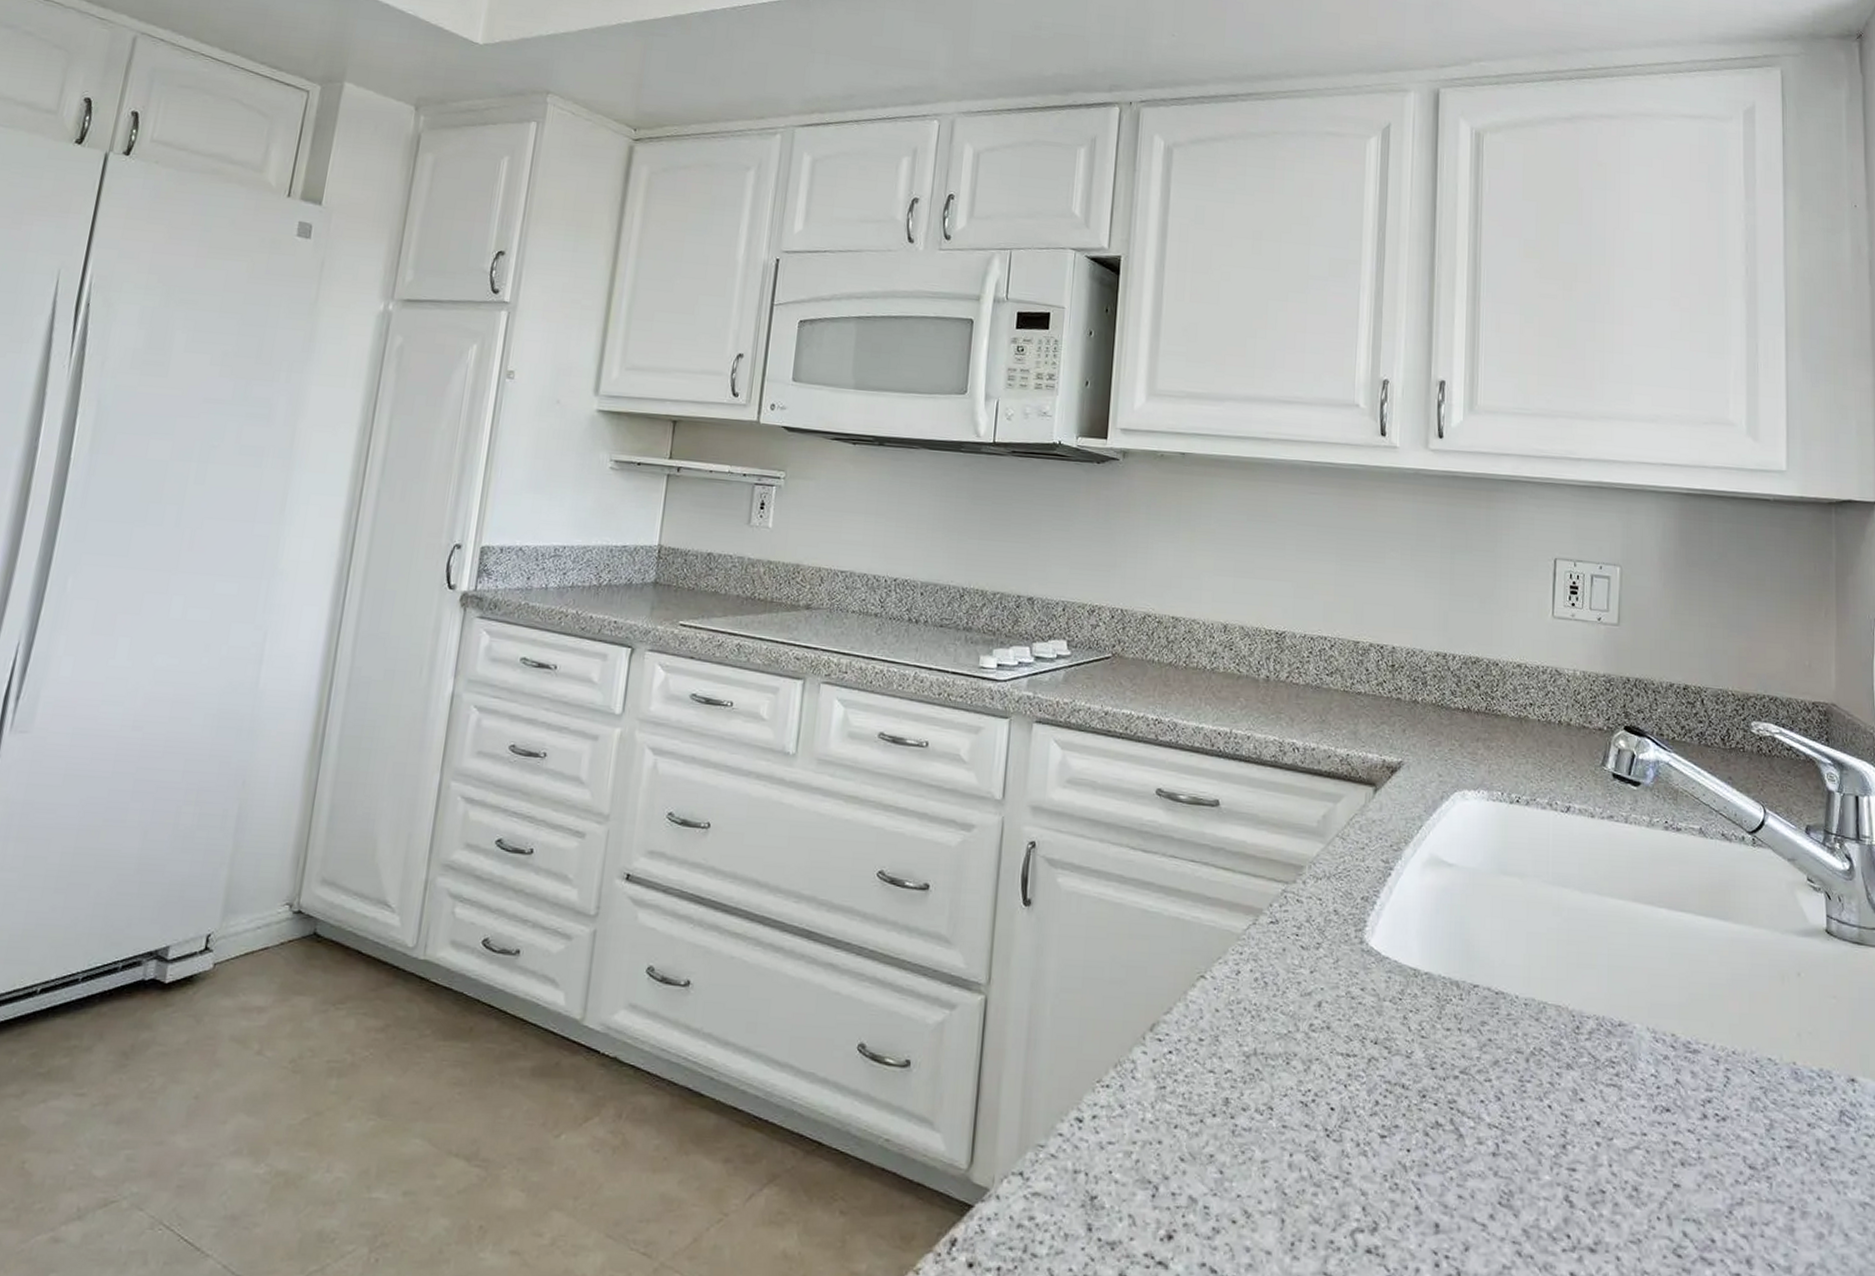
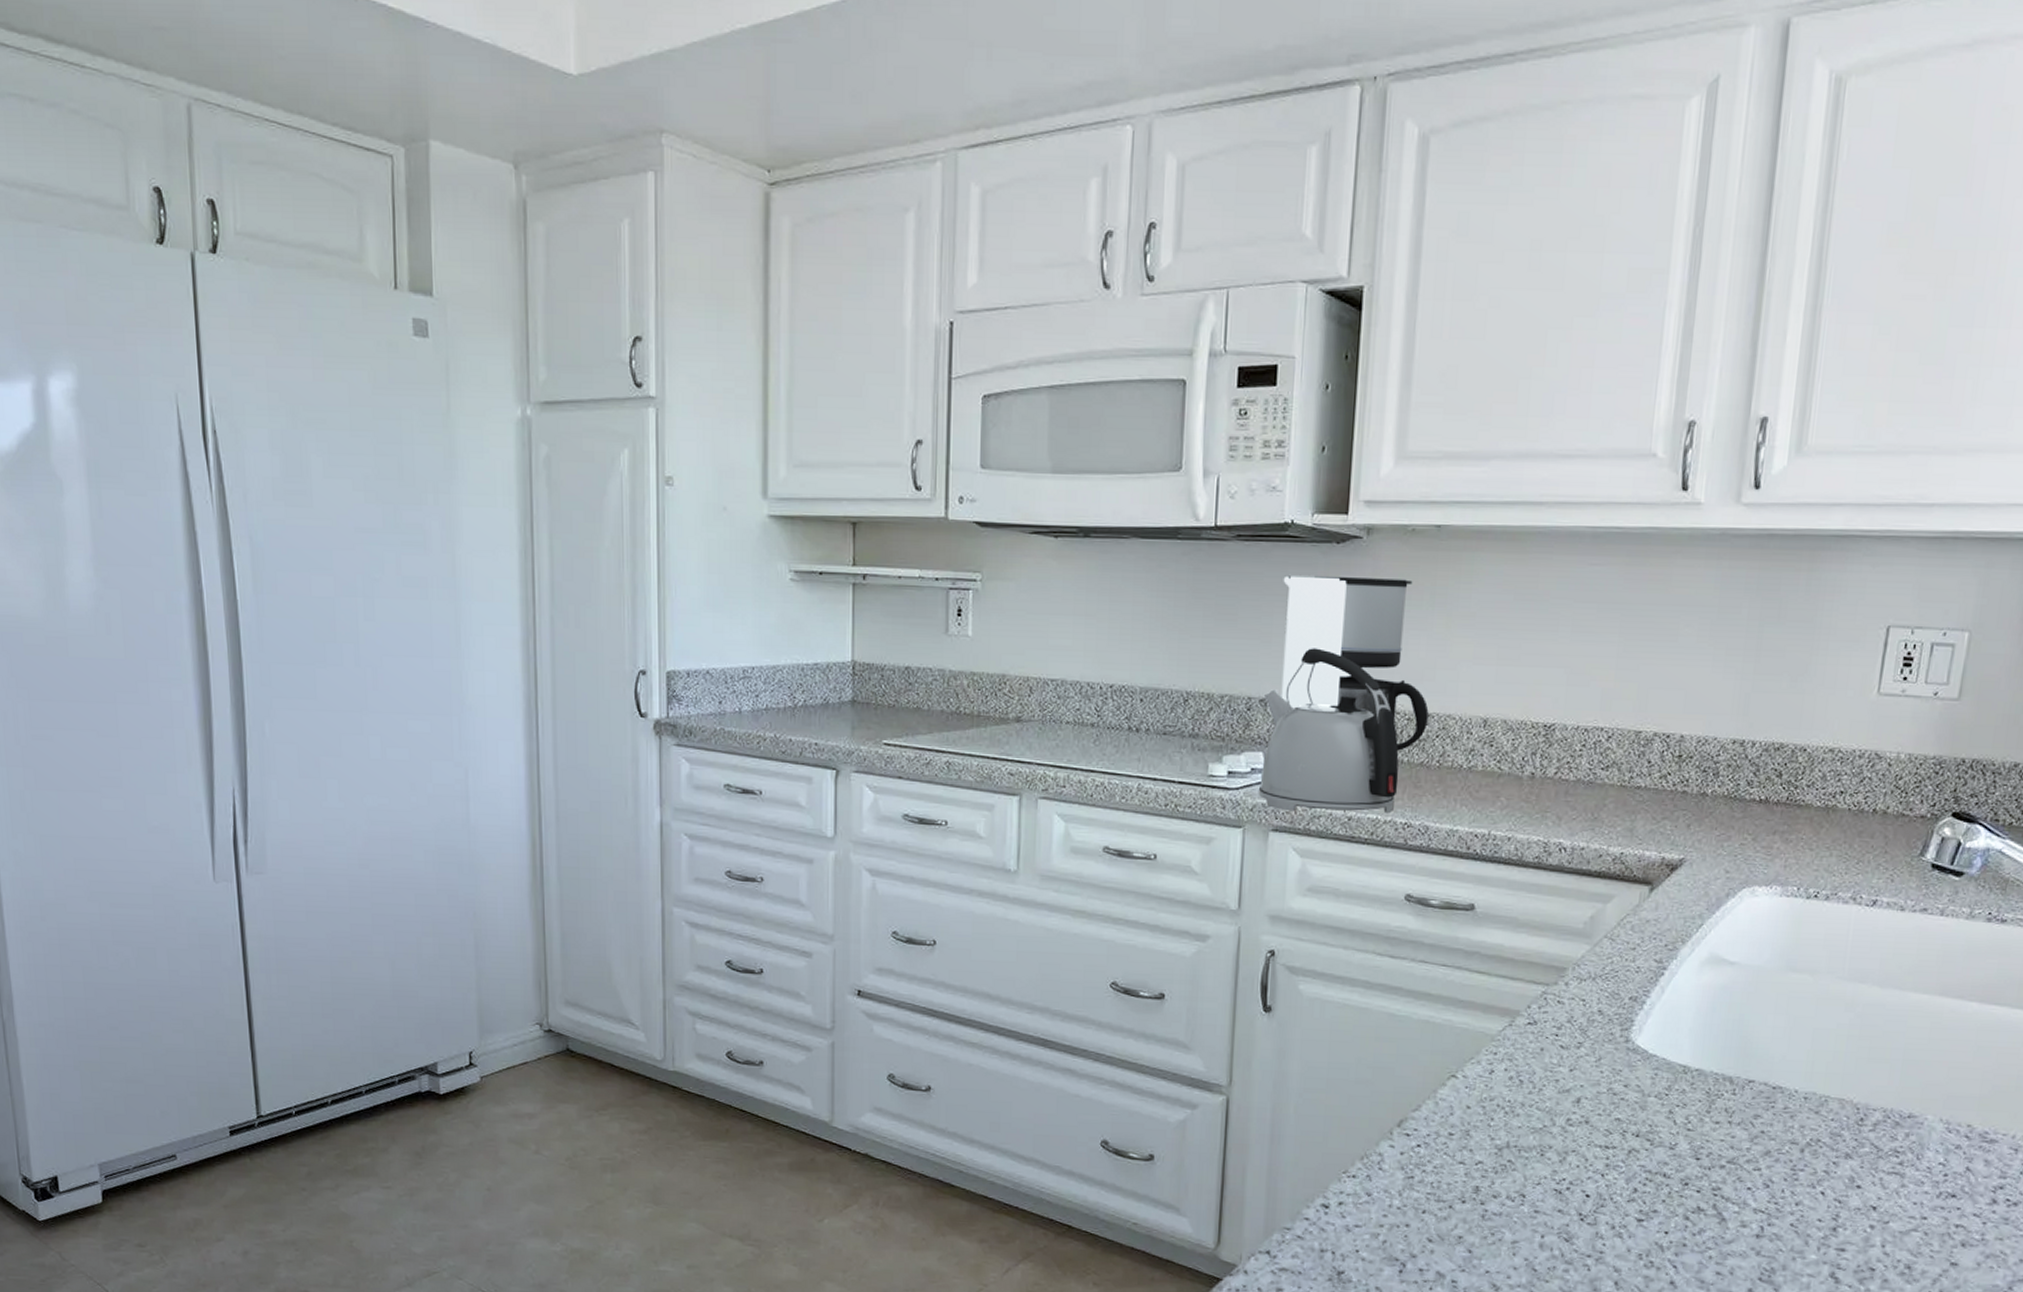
kettle: none [1024,553,1150,710] -> present [1258,648,1399,814]
coffee maker: none [1047,488,1176,651] -> present [1281,575,1429,751]

